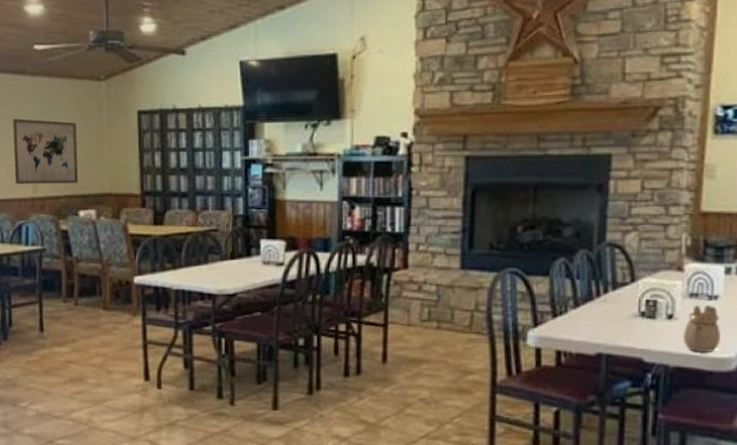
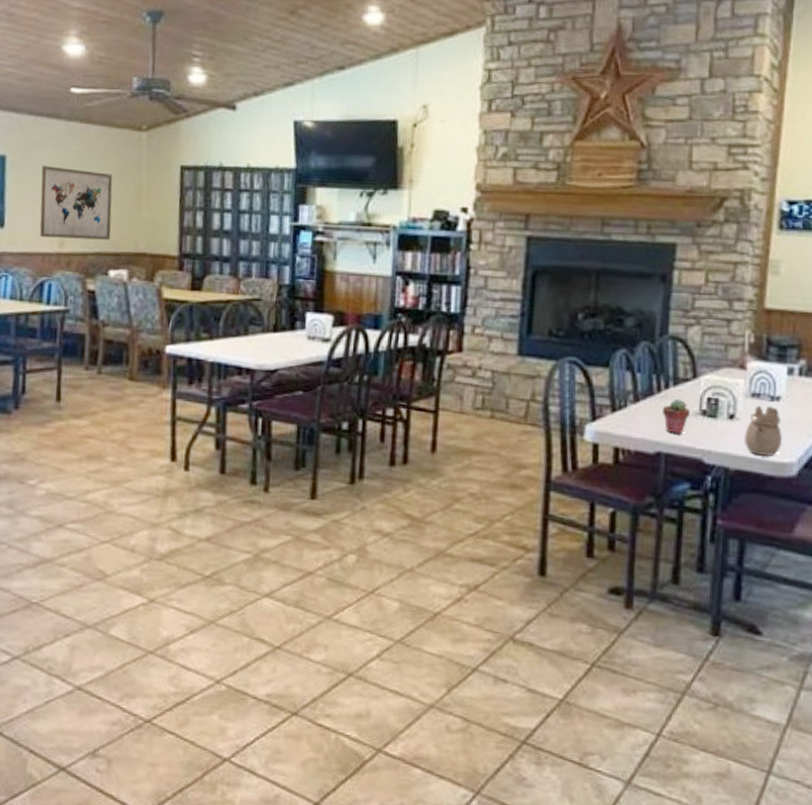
potted succulent: none [601,302,629,336] -> present [661,398,690,435]

